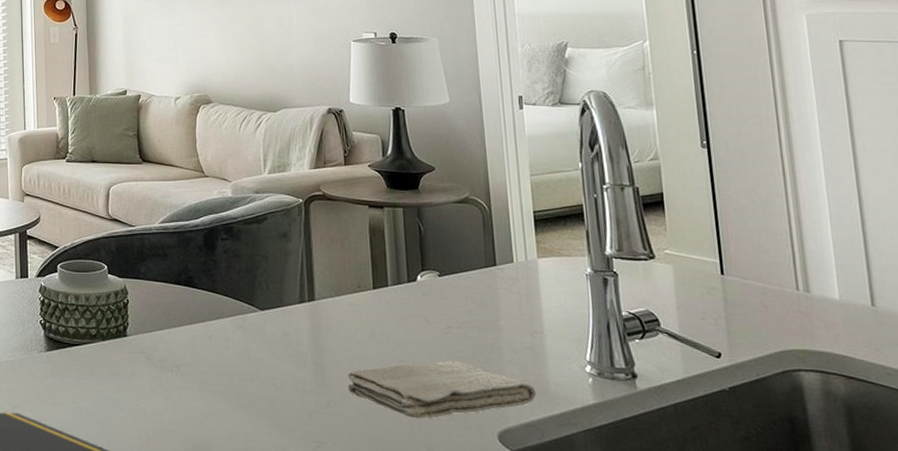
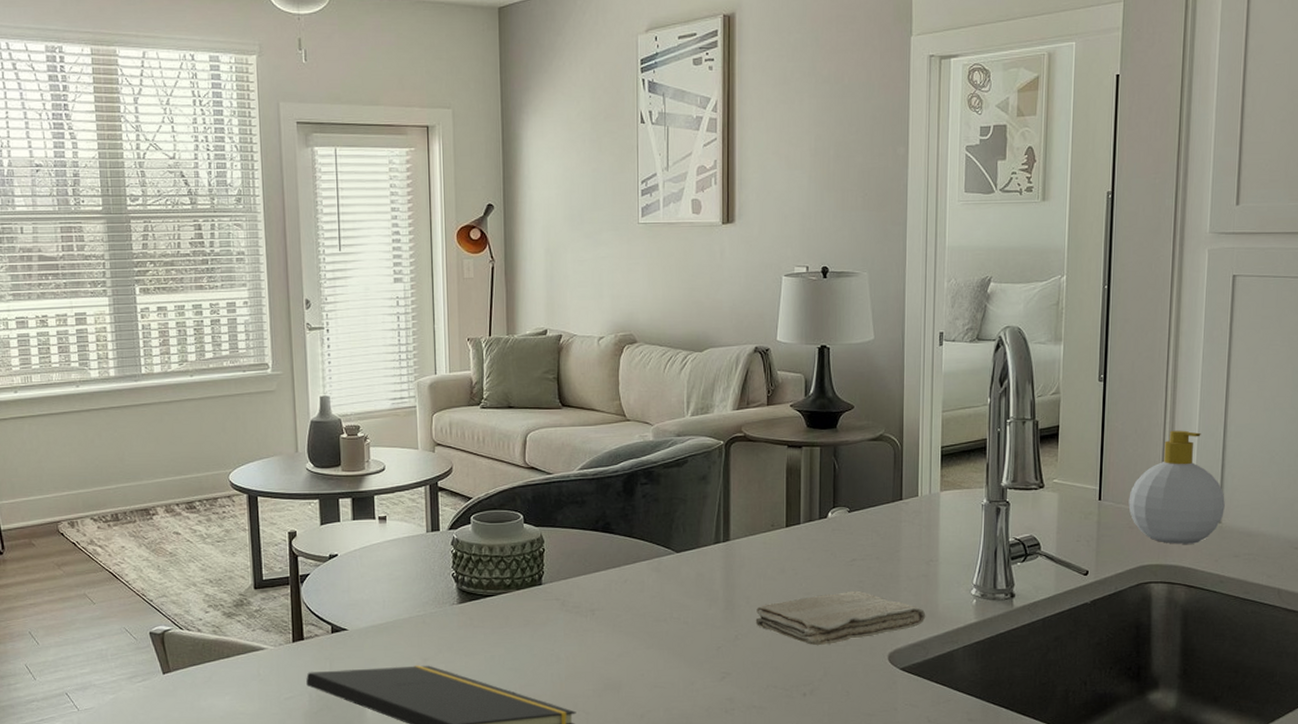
soap bottle: none [756,201,877,328] -> present [1128,430,1225,544]

